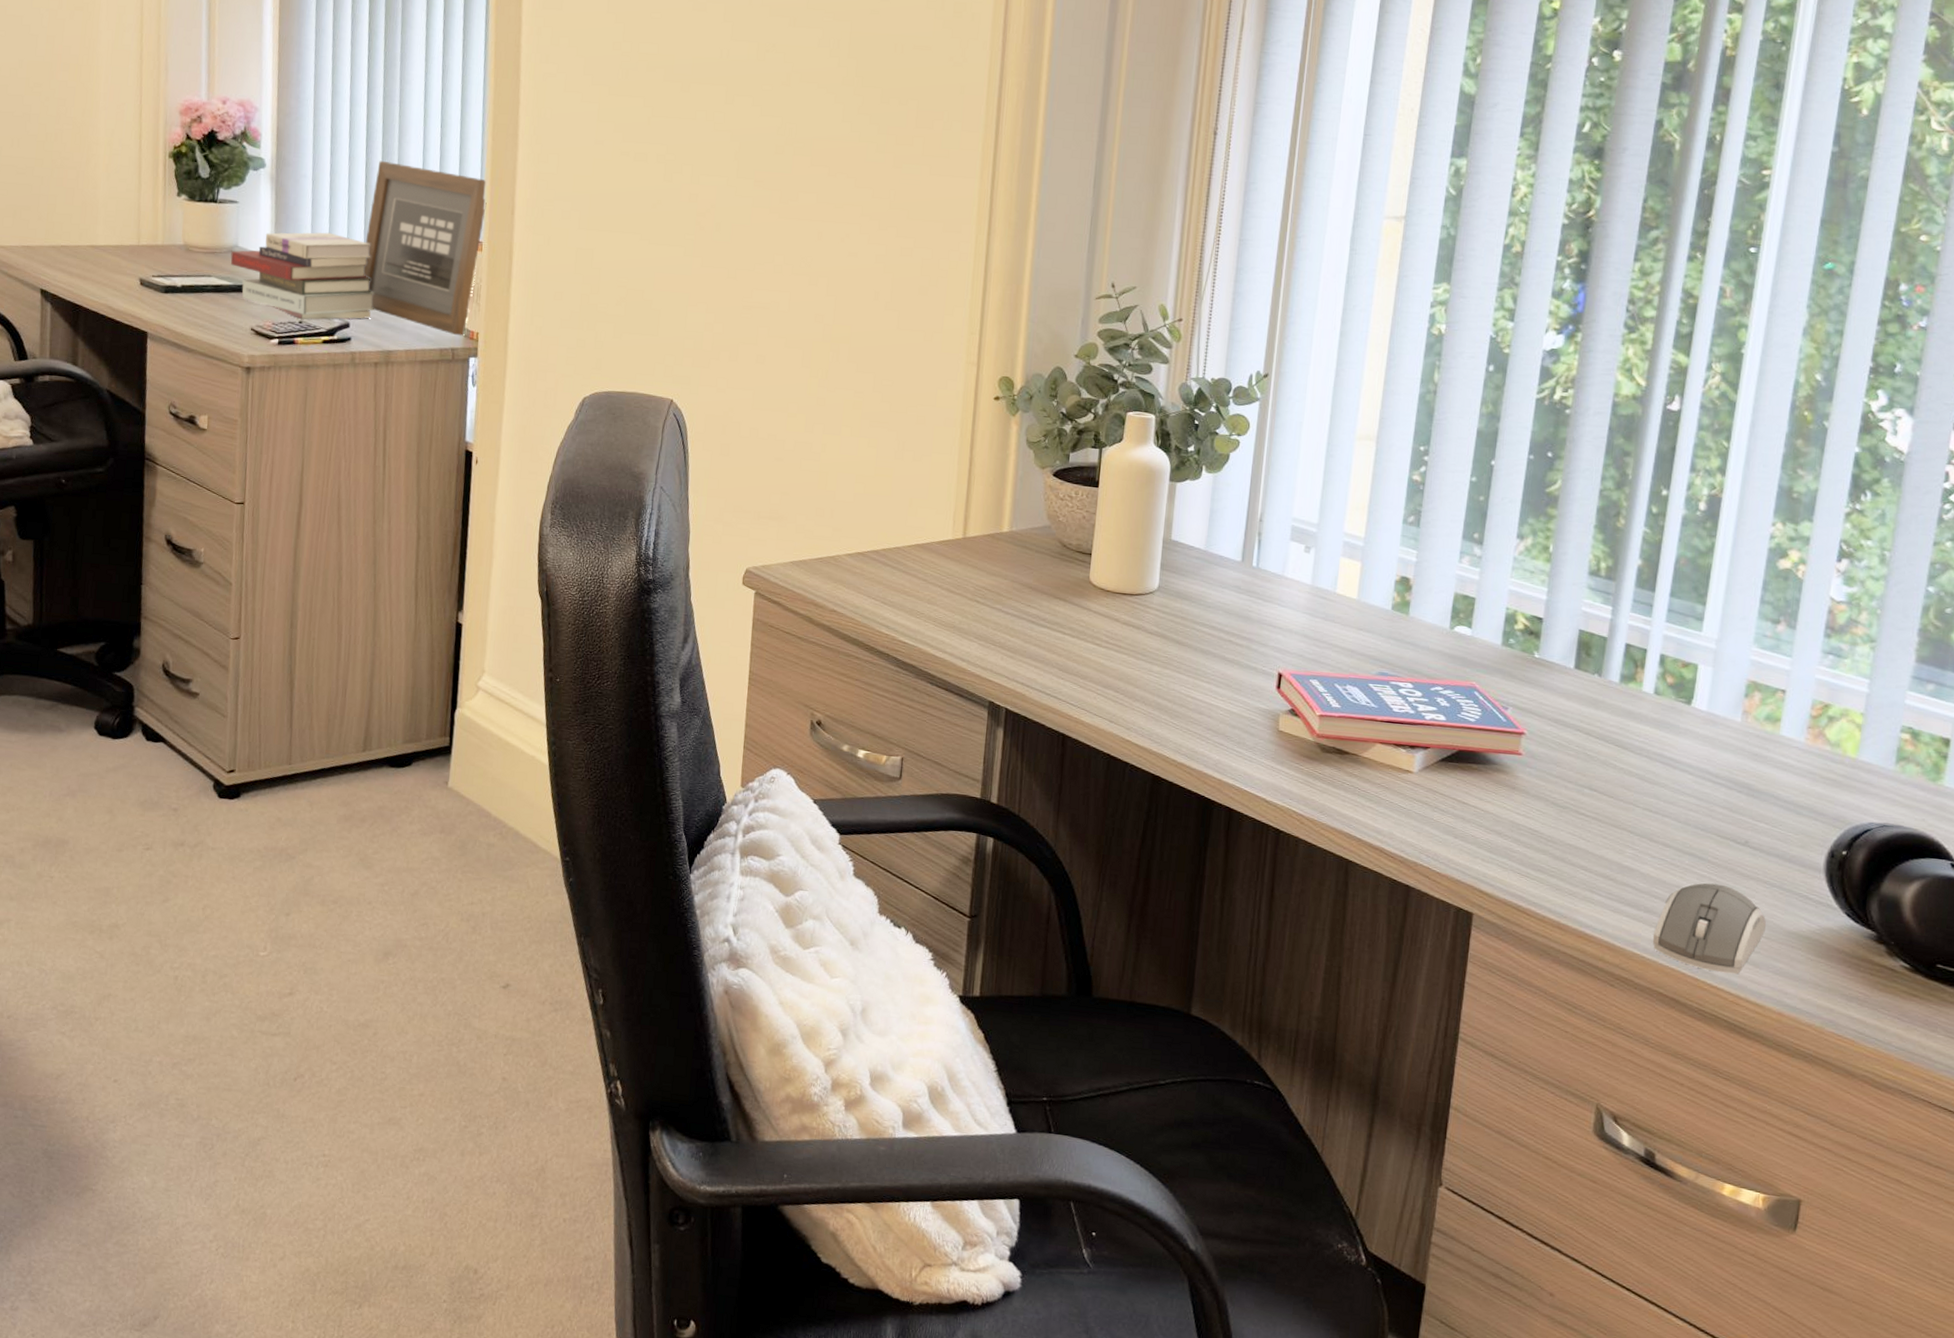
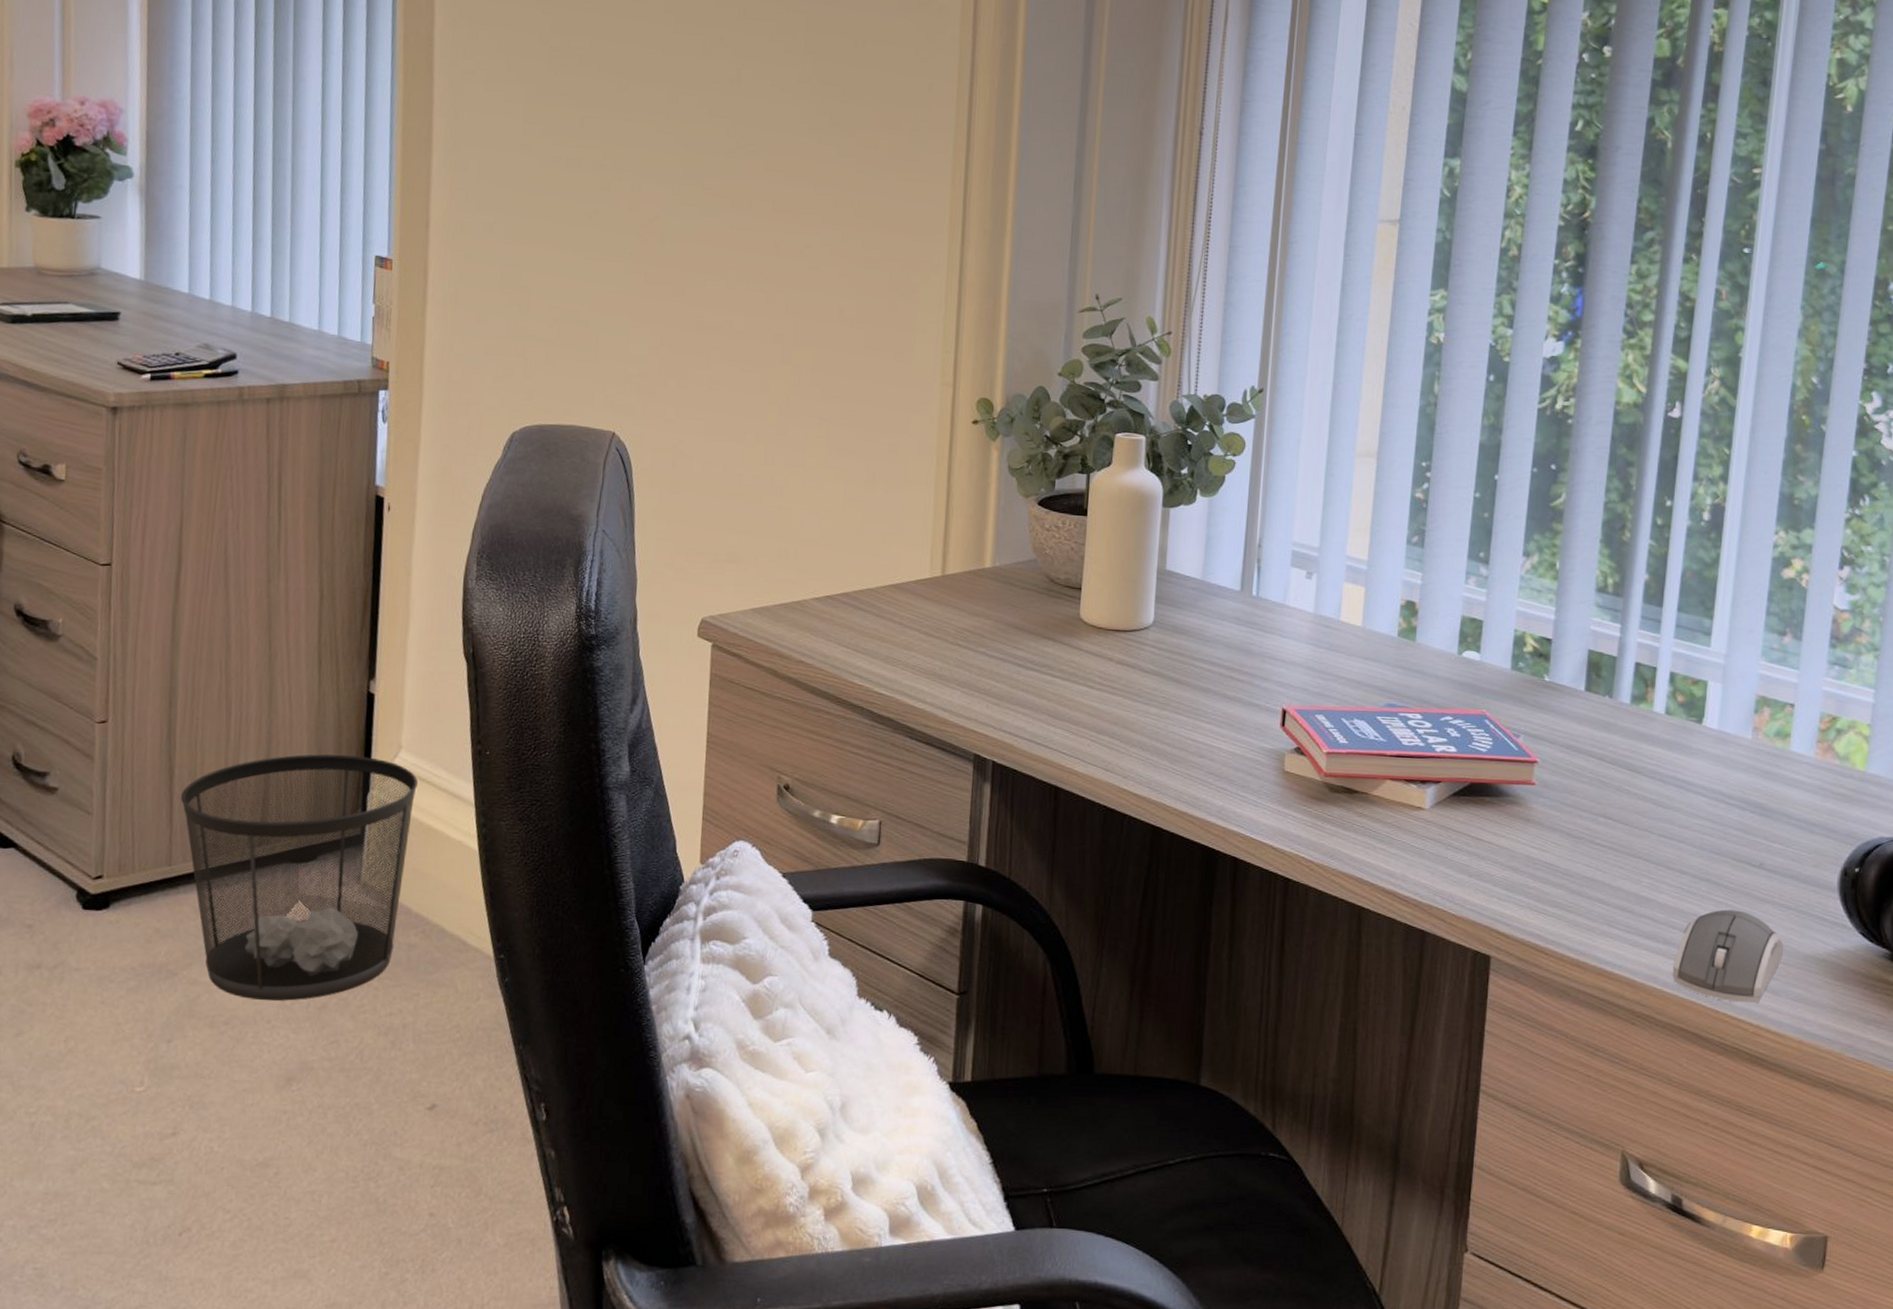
books: present [230,232,375,320] -> none [91,250,266,352]
waste bin: none [299,674,499,887] -> present [180,754,419,1001]
picture frame: present [363,160,487,336] -> none [252,168,397,367]

